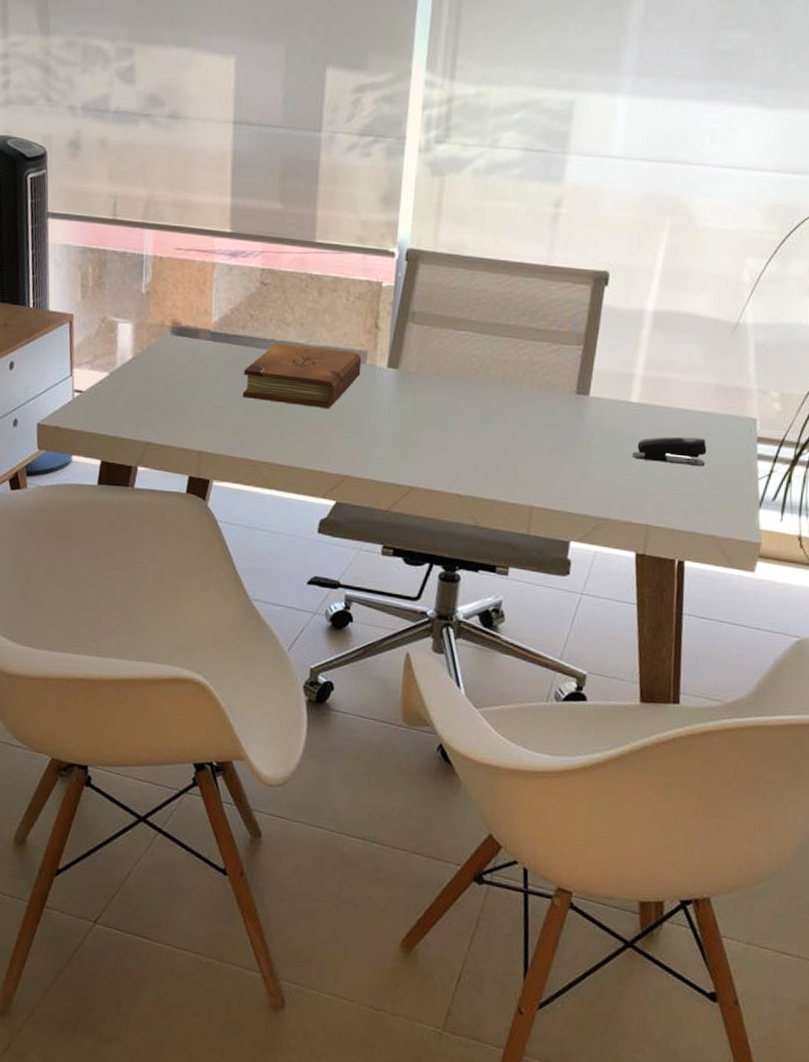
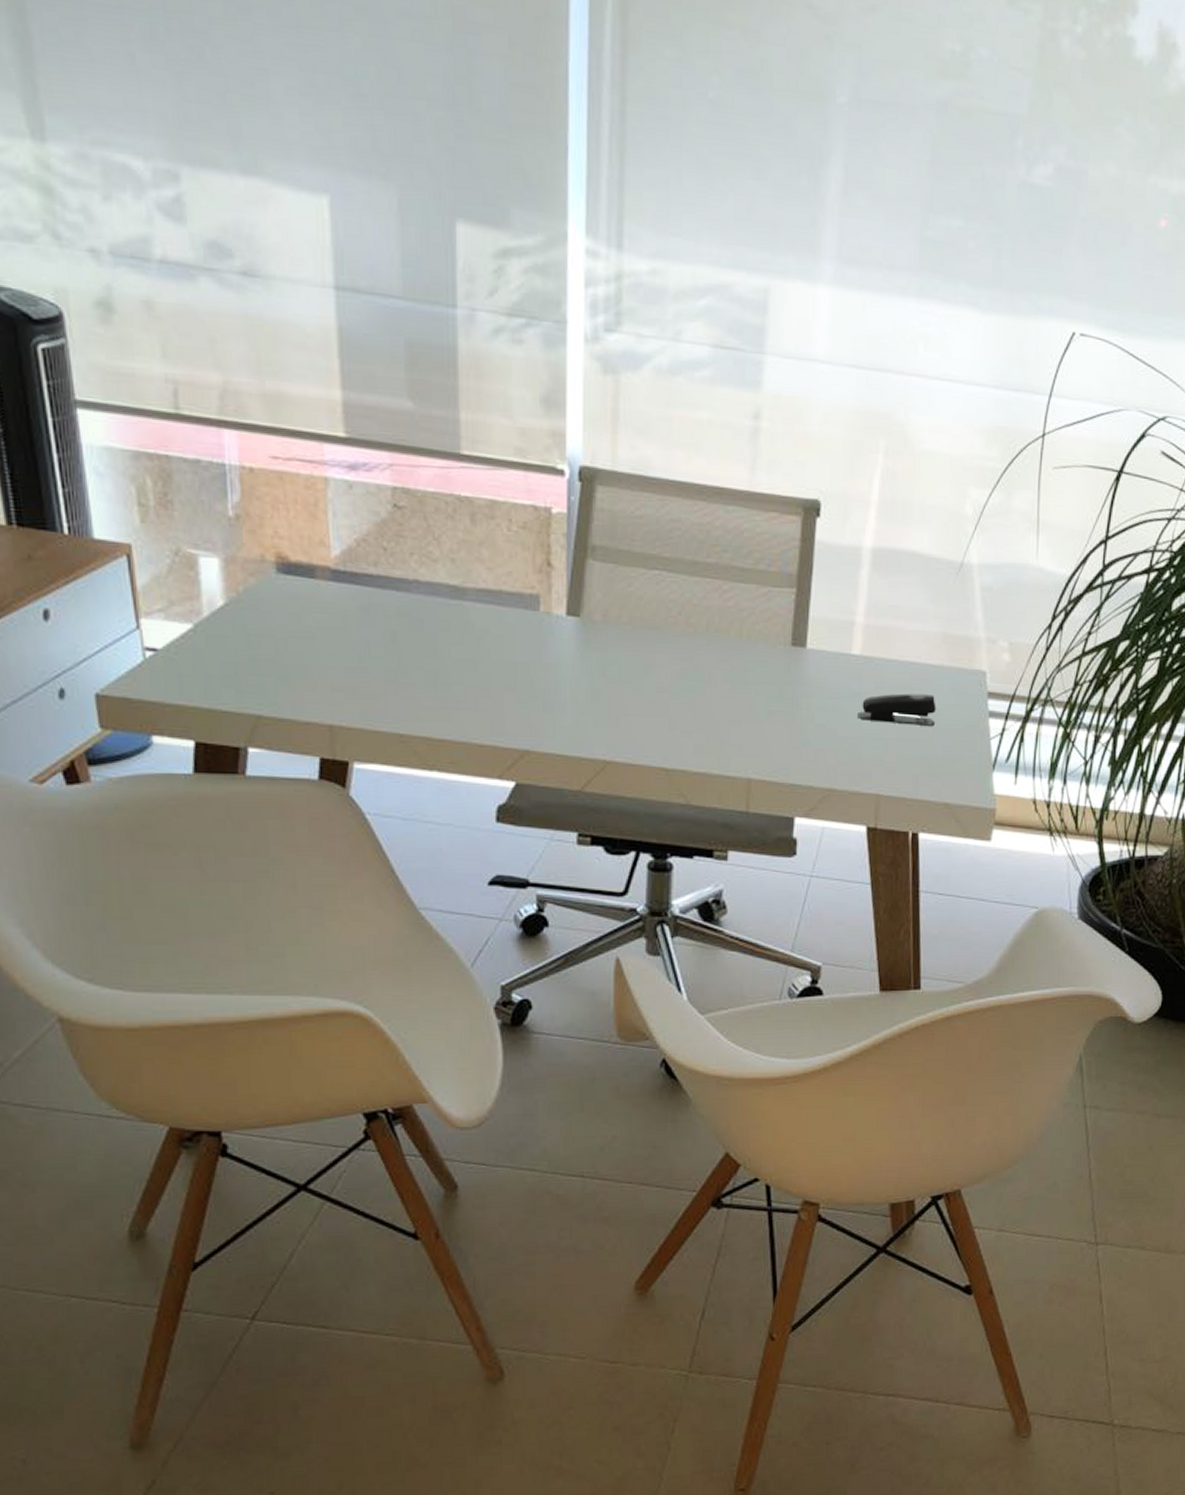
diary: present [242,343,362,409] -> none [381,584,534,669]

